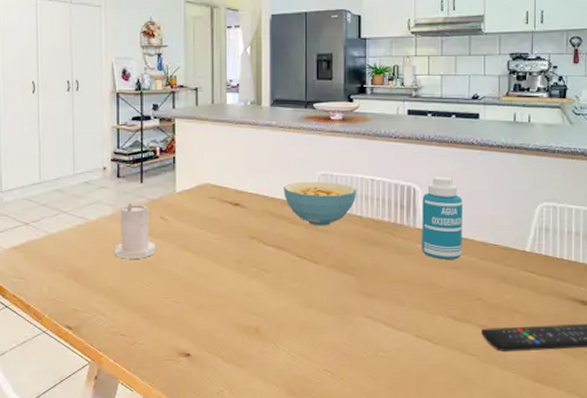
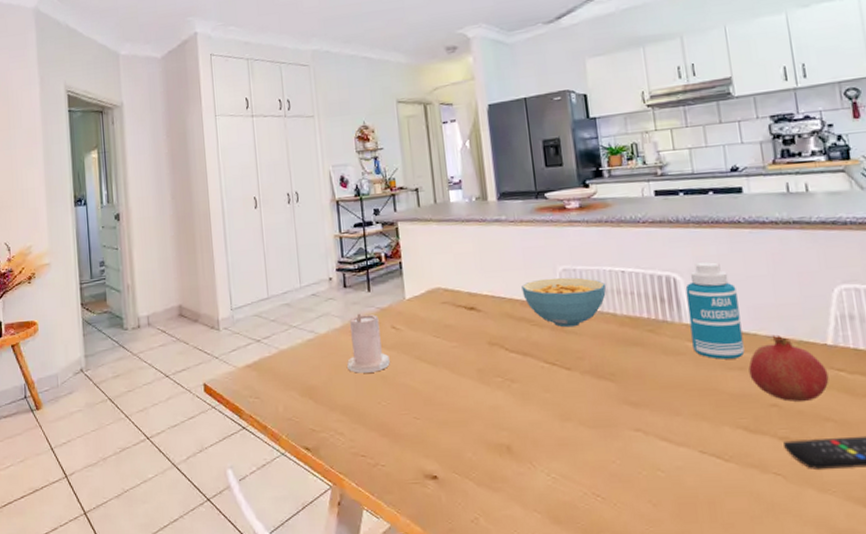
fruit: none [463,241,523,297] -> present [748,334,829,402]

